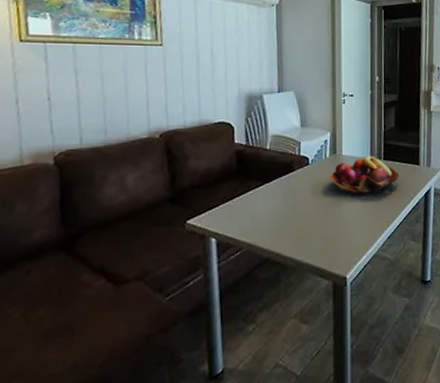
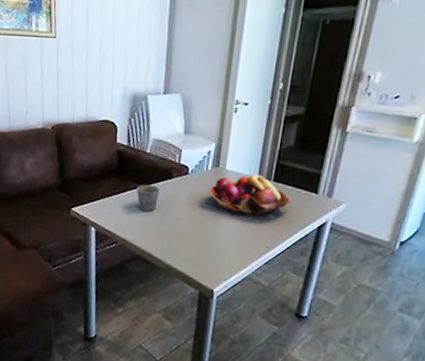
mug: none [258,180,282,209] -> present [136,184,159,212]

